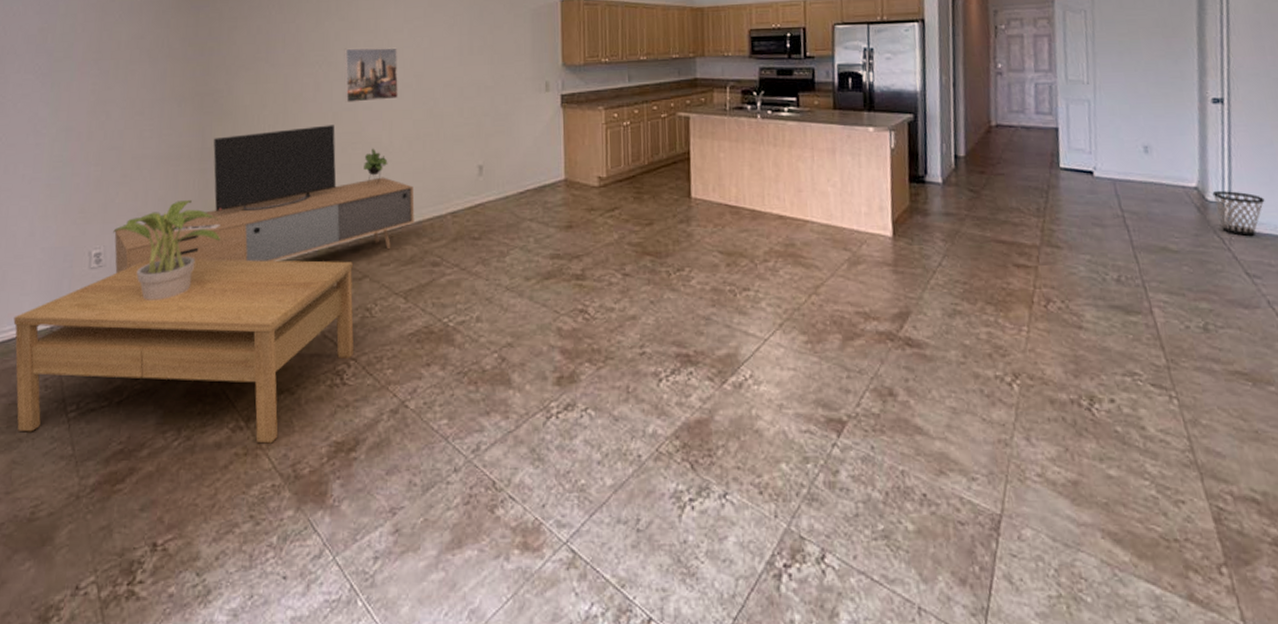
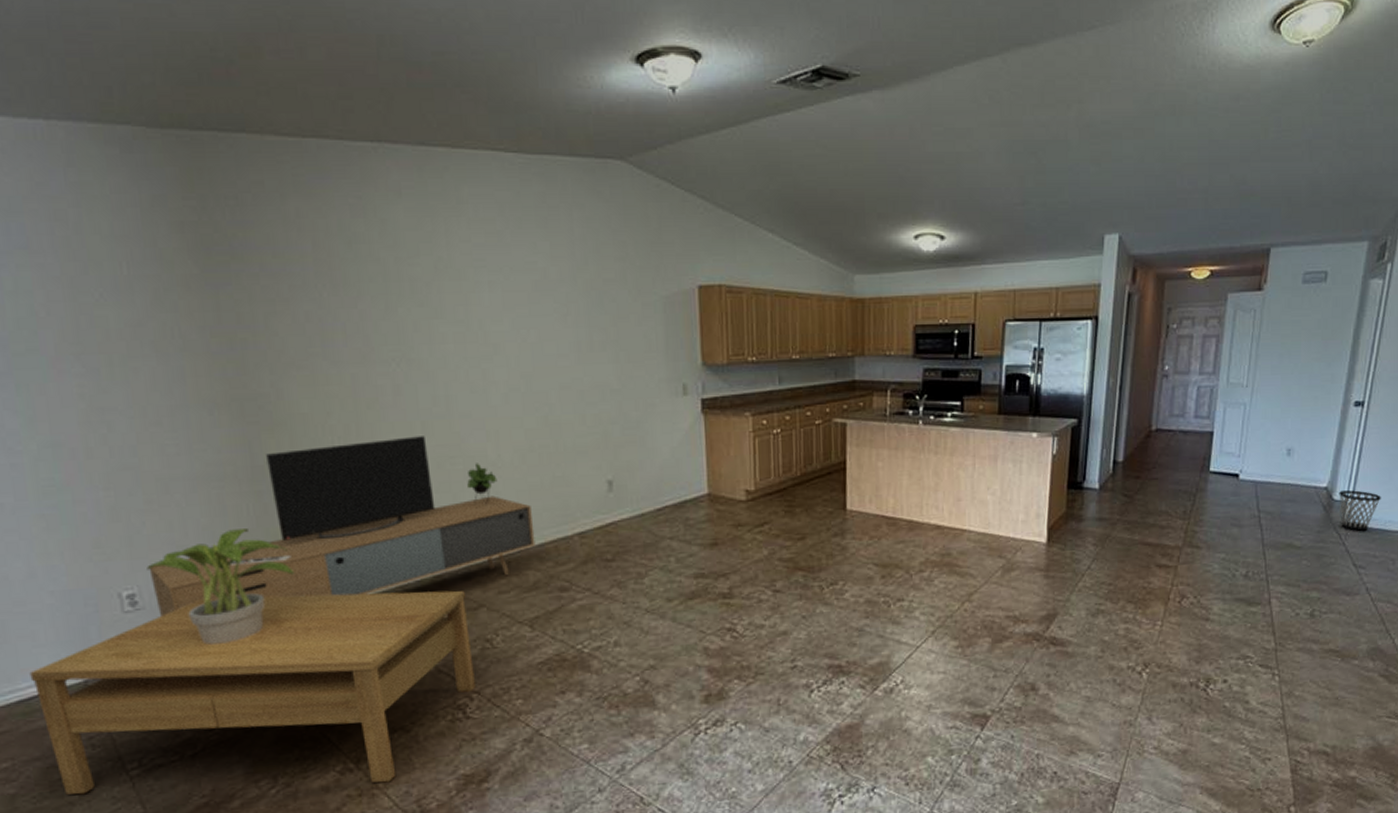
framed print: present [344,47,398,102] -> none [427,341,503,409]

